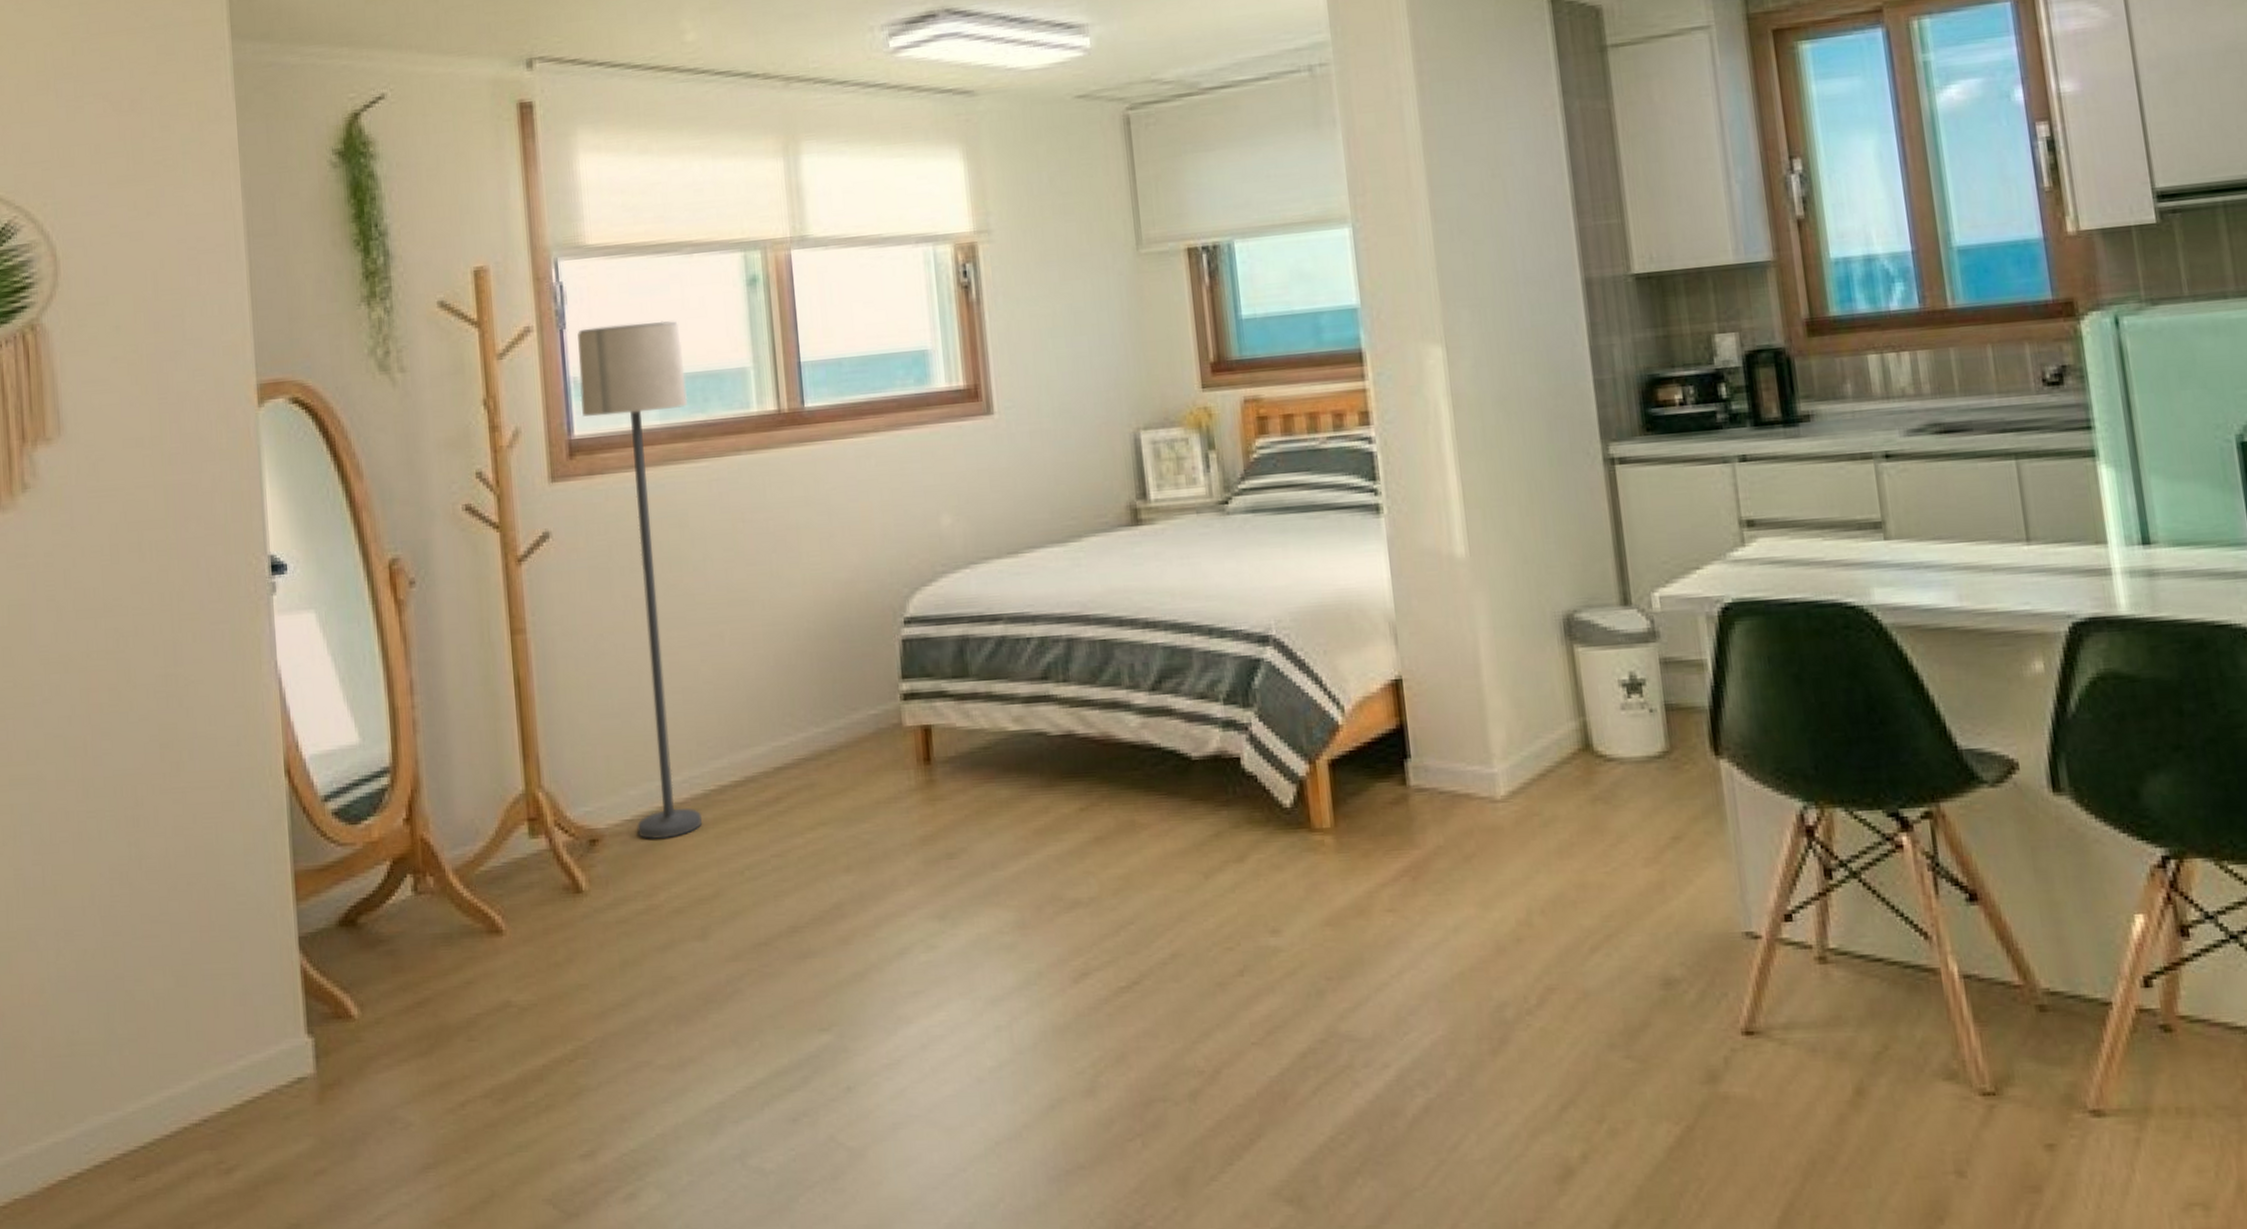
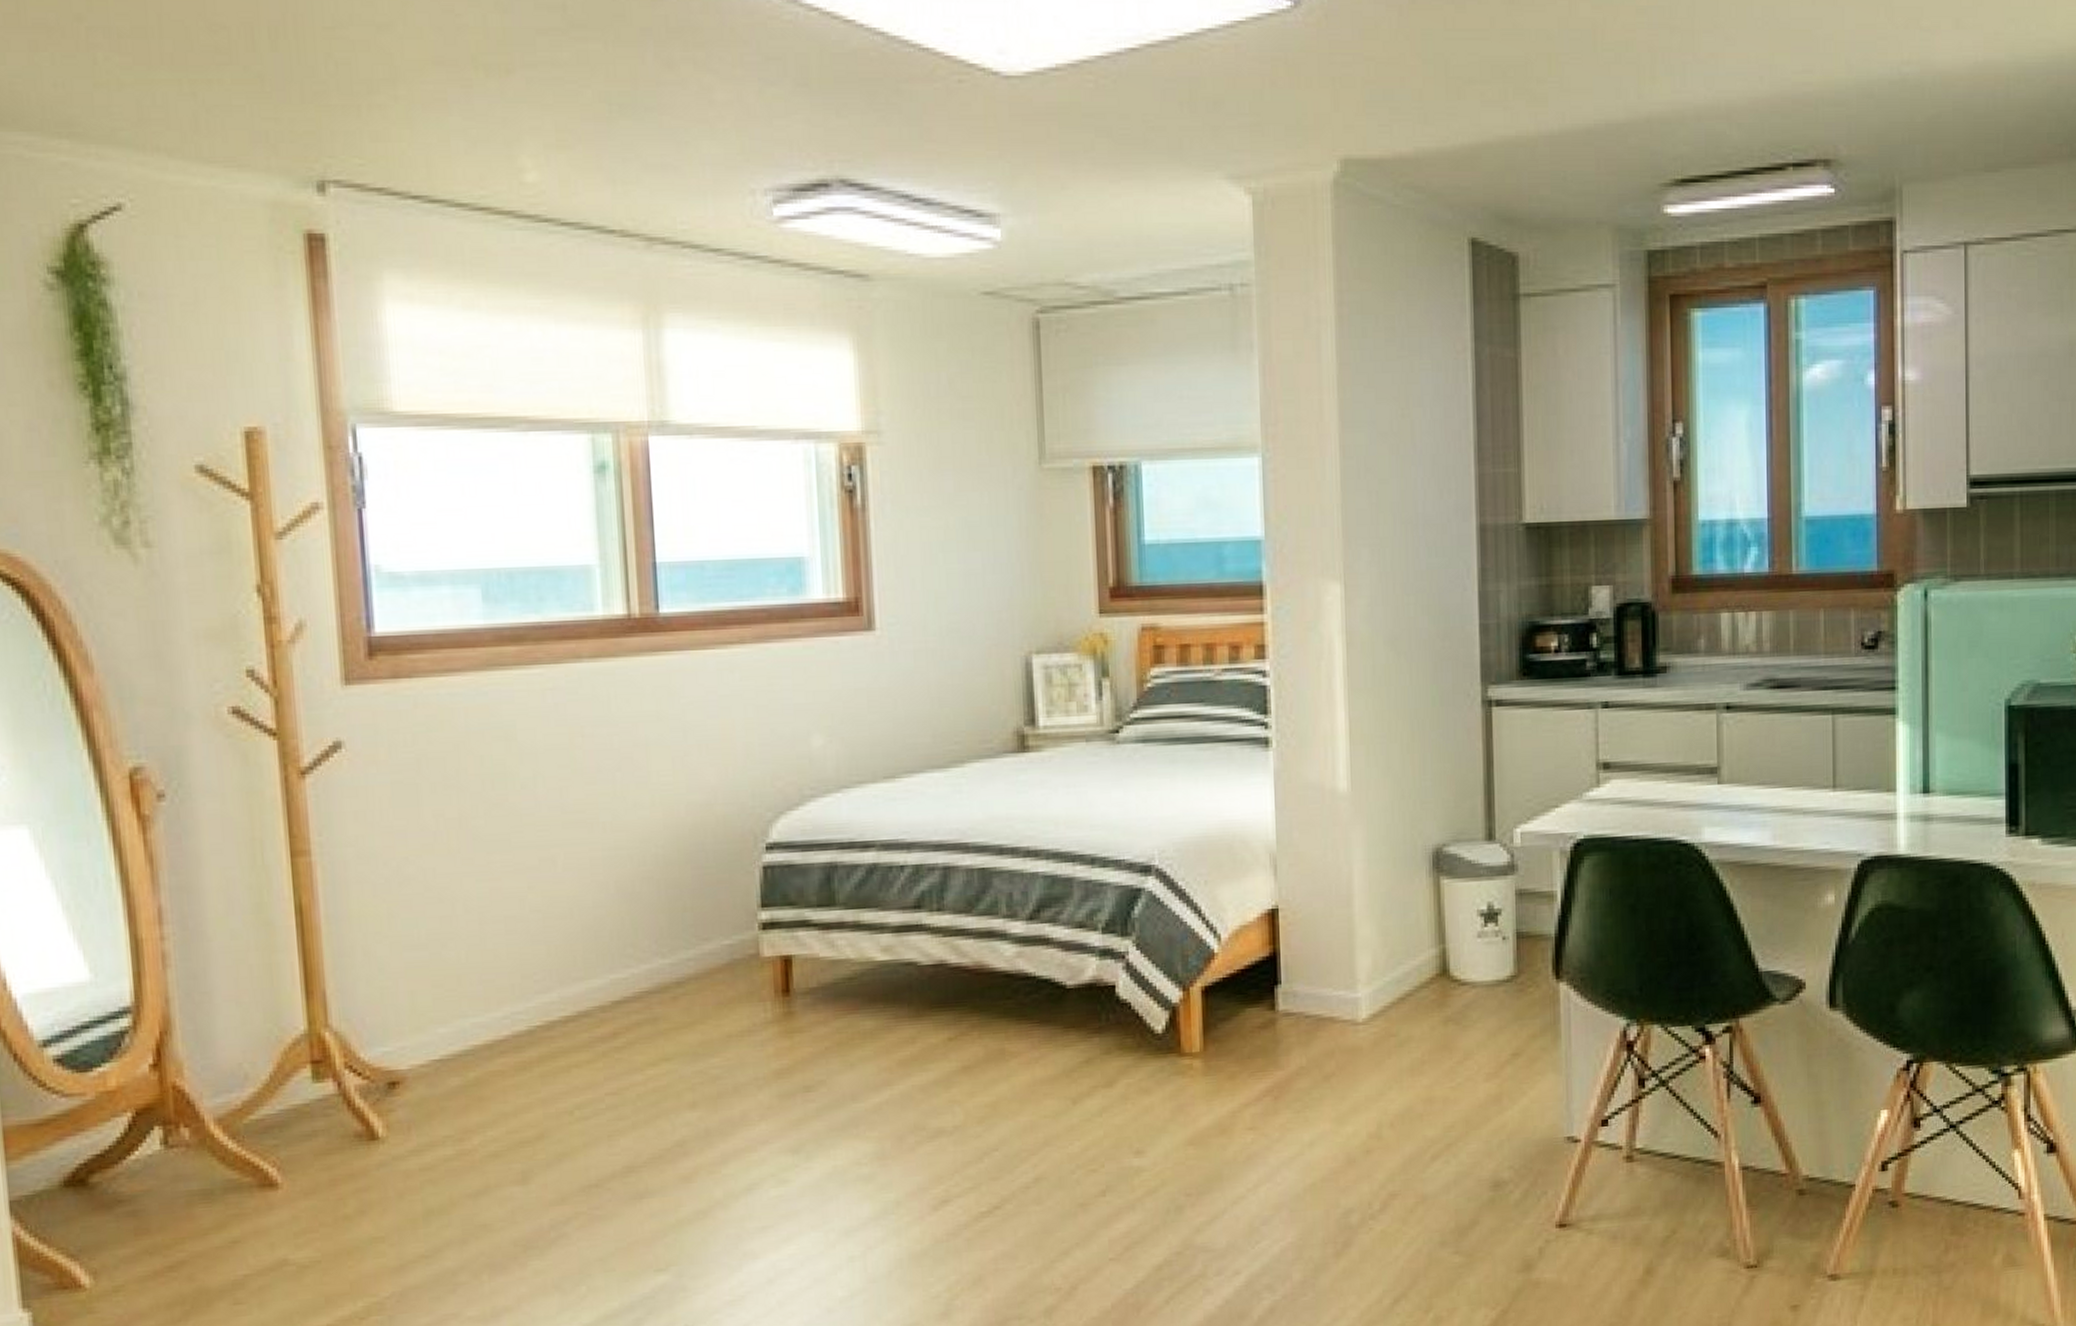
lamp: present [577,321,702,840] -> none [381,506,525,1081]

